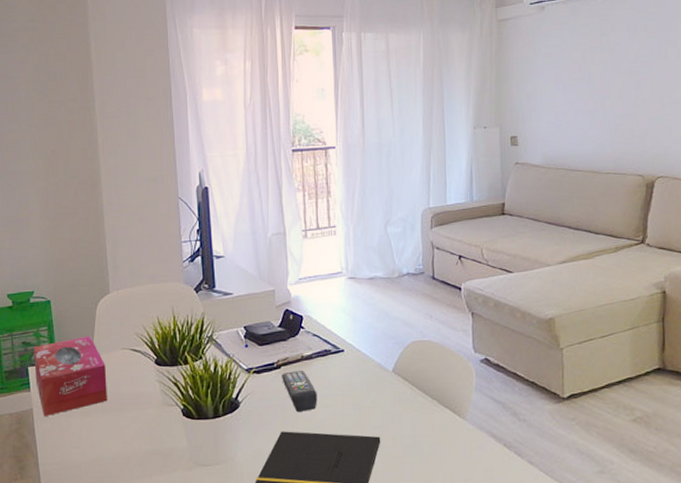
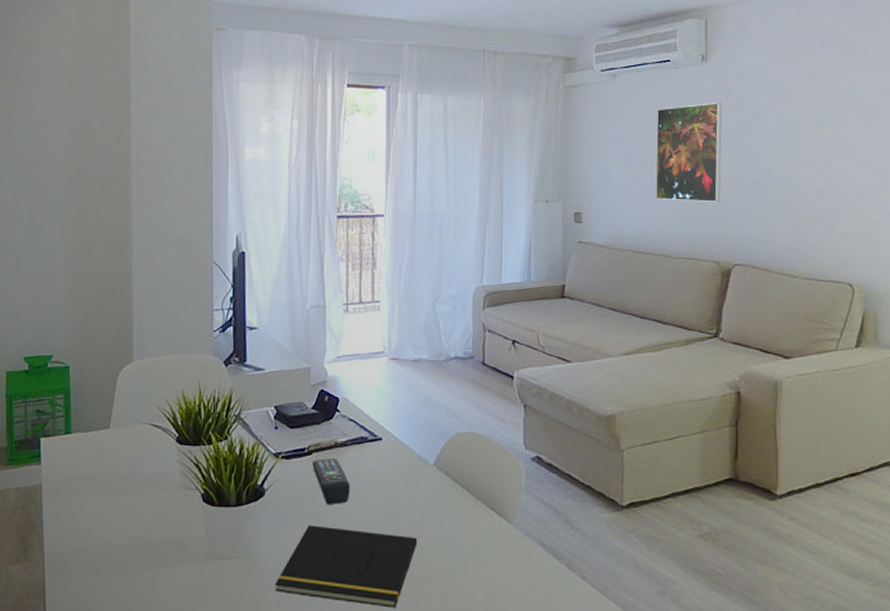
tissue box: present [34,335,107,416] -> none [47,407,124,493]
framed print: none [582,29,643,122] -> present [655,103,722,202]

